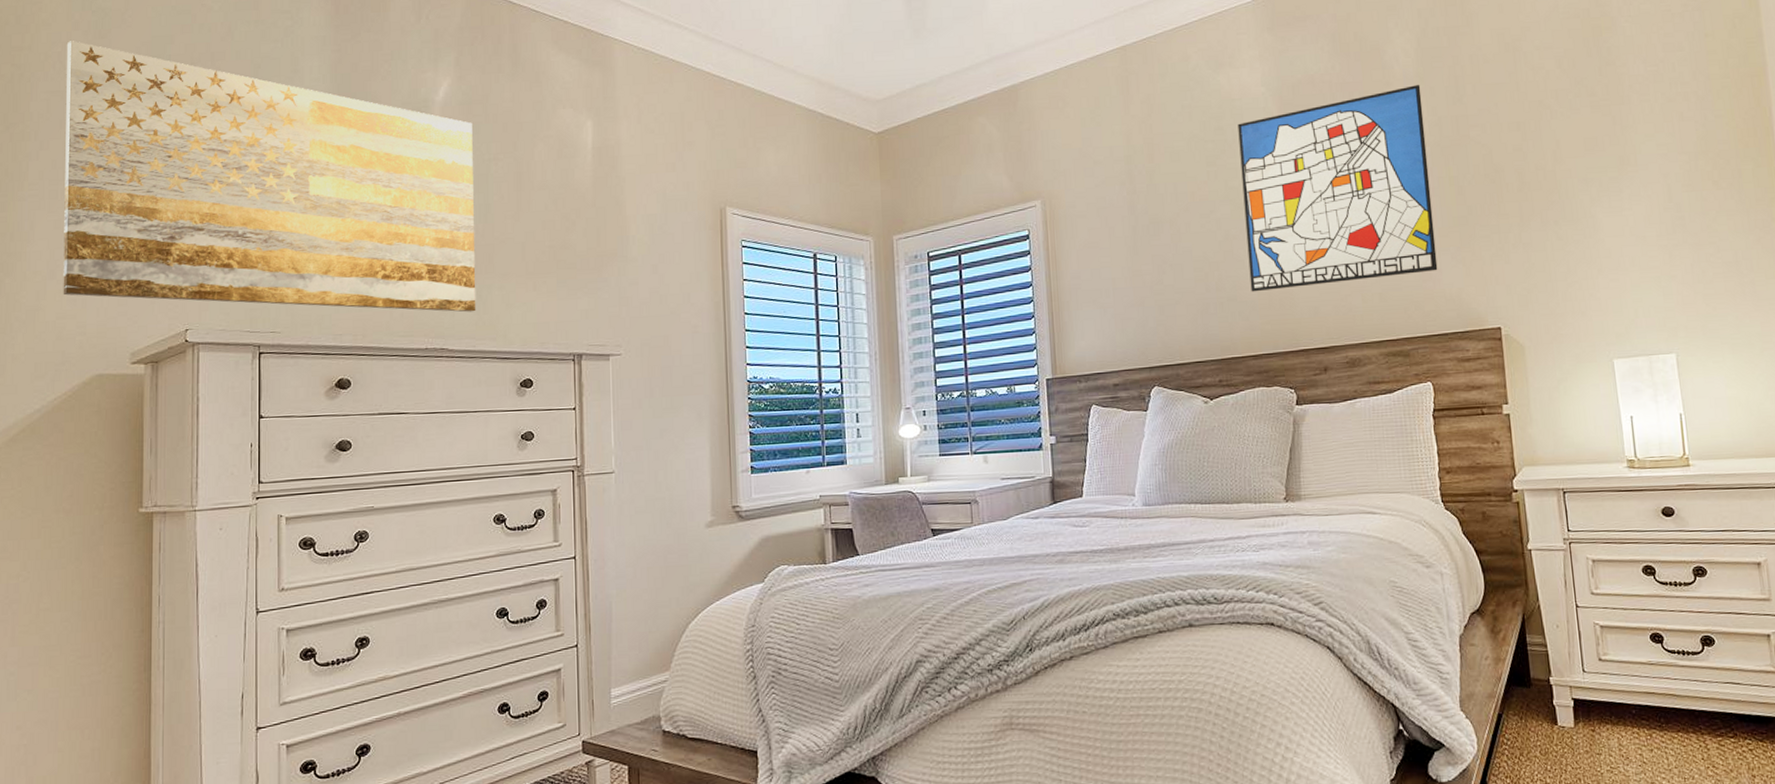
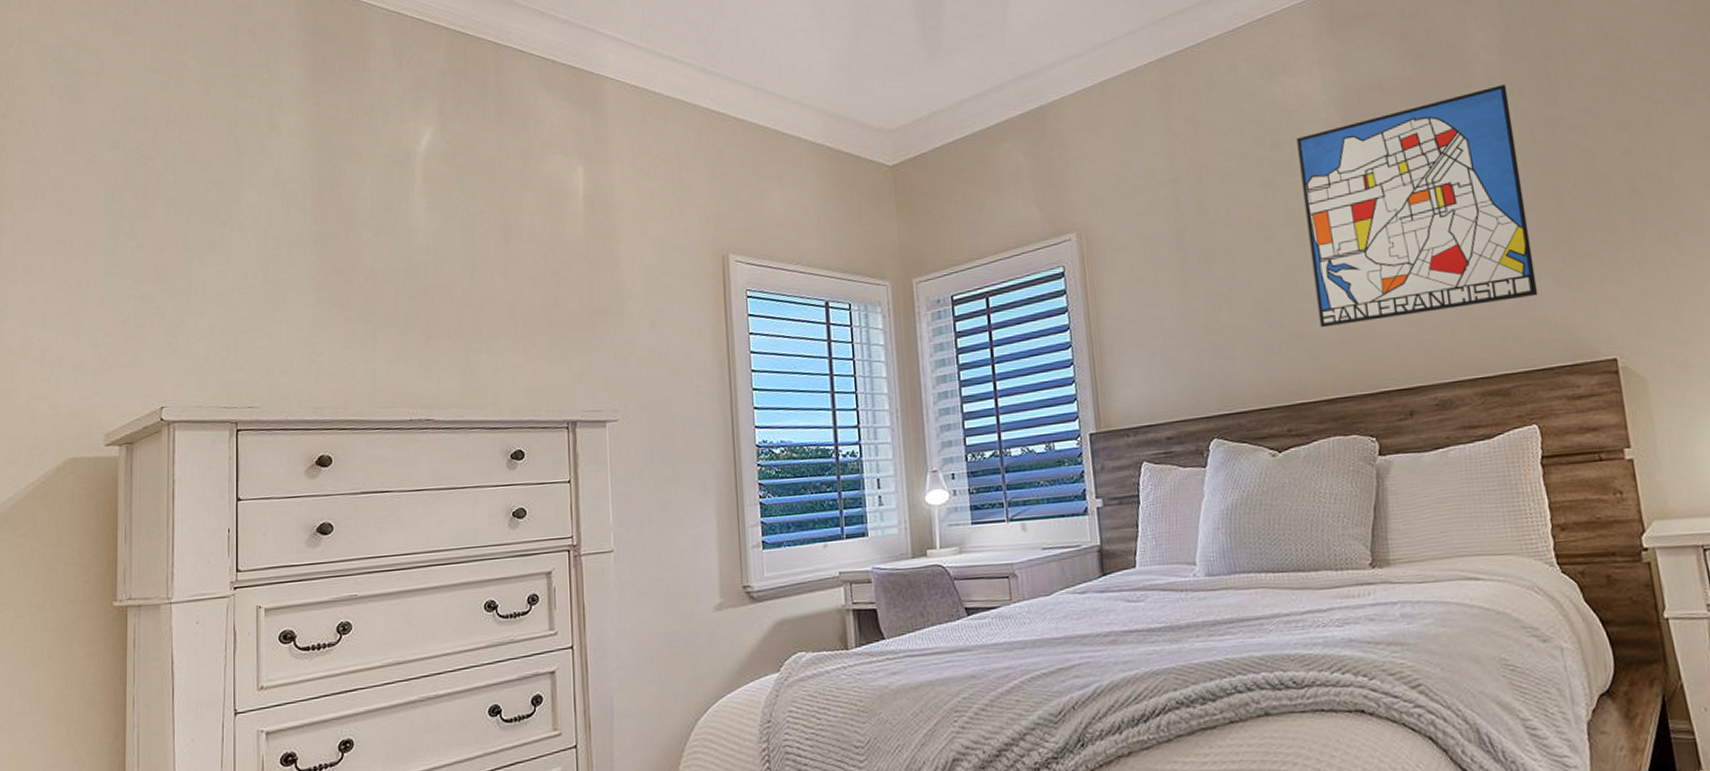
wall art: present [63,41,476,313] -> none [36,106,463,380]

